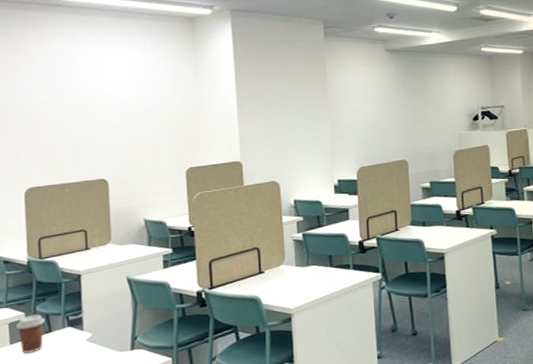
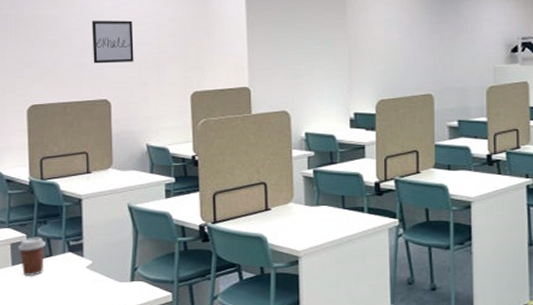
wall art: none [88,104,130,146] -> present [92,20,134,64]

